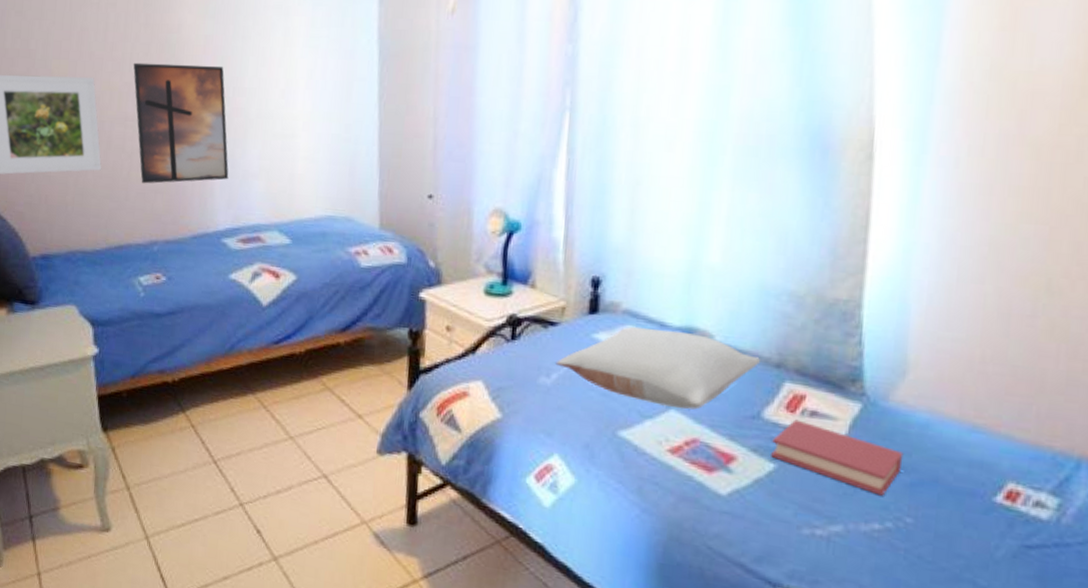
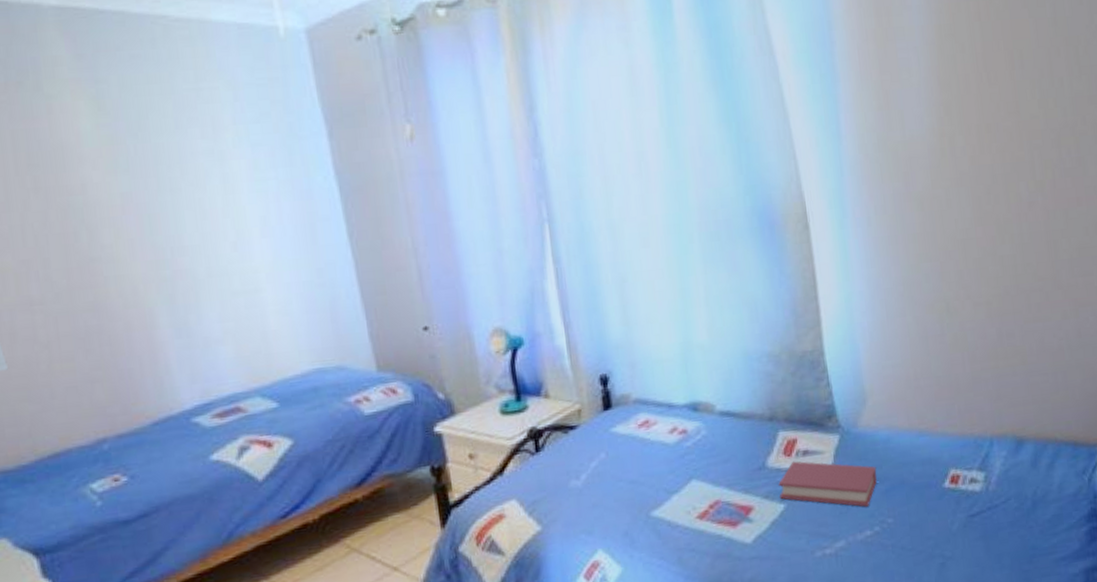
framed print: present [133,62,229,184] -> none [27,225,186,376]
pillow: present [555,326,760,410] -> none [582,407,756,479]

